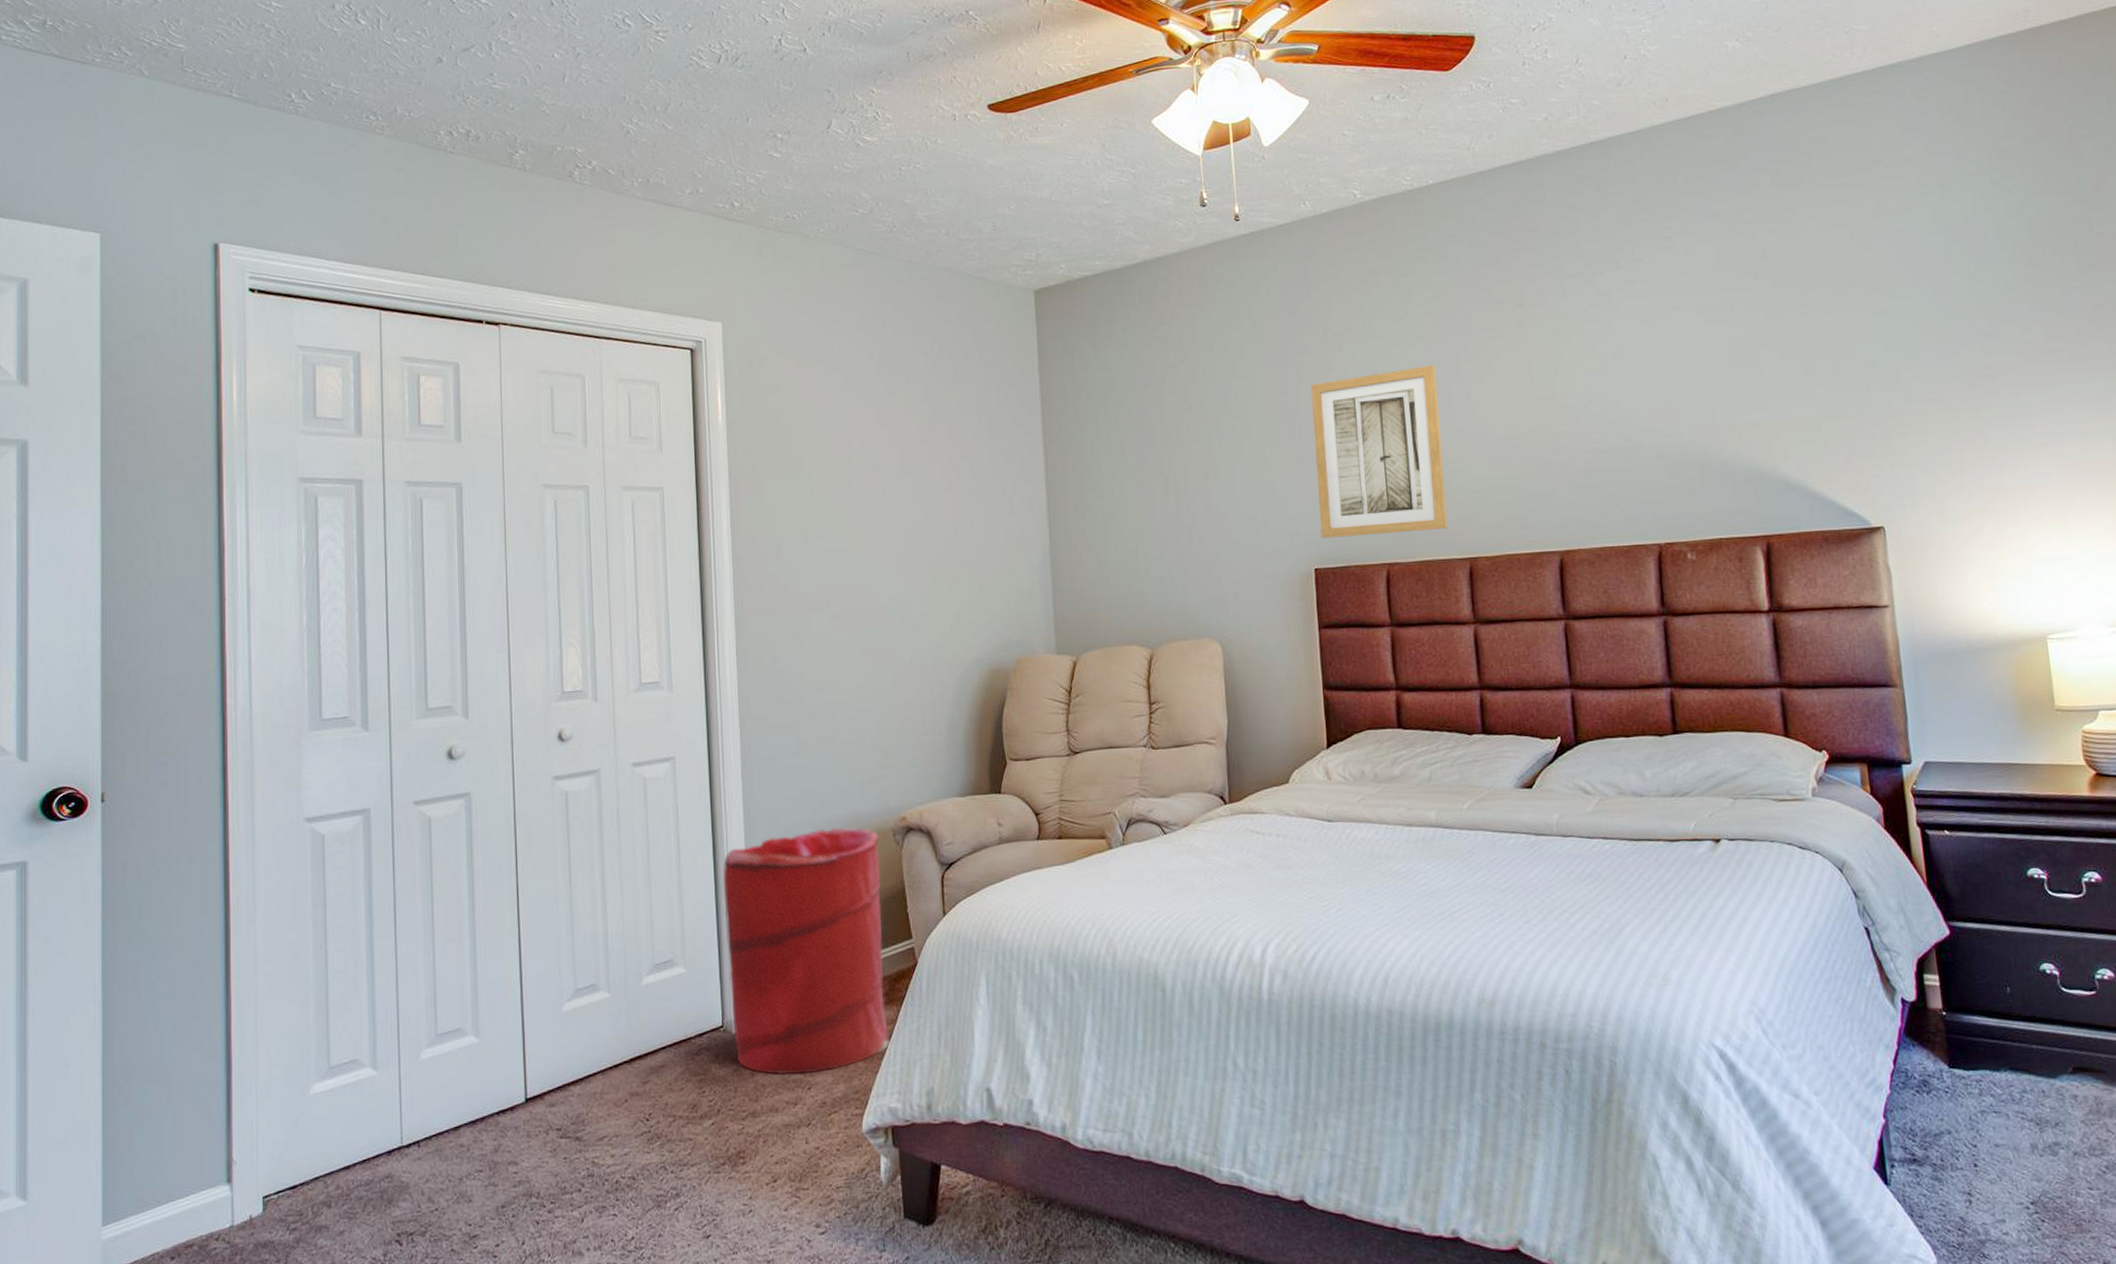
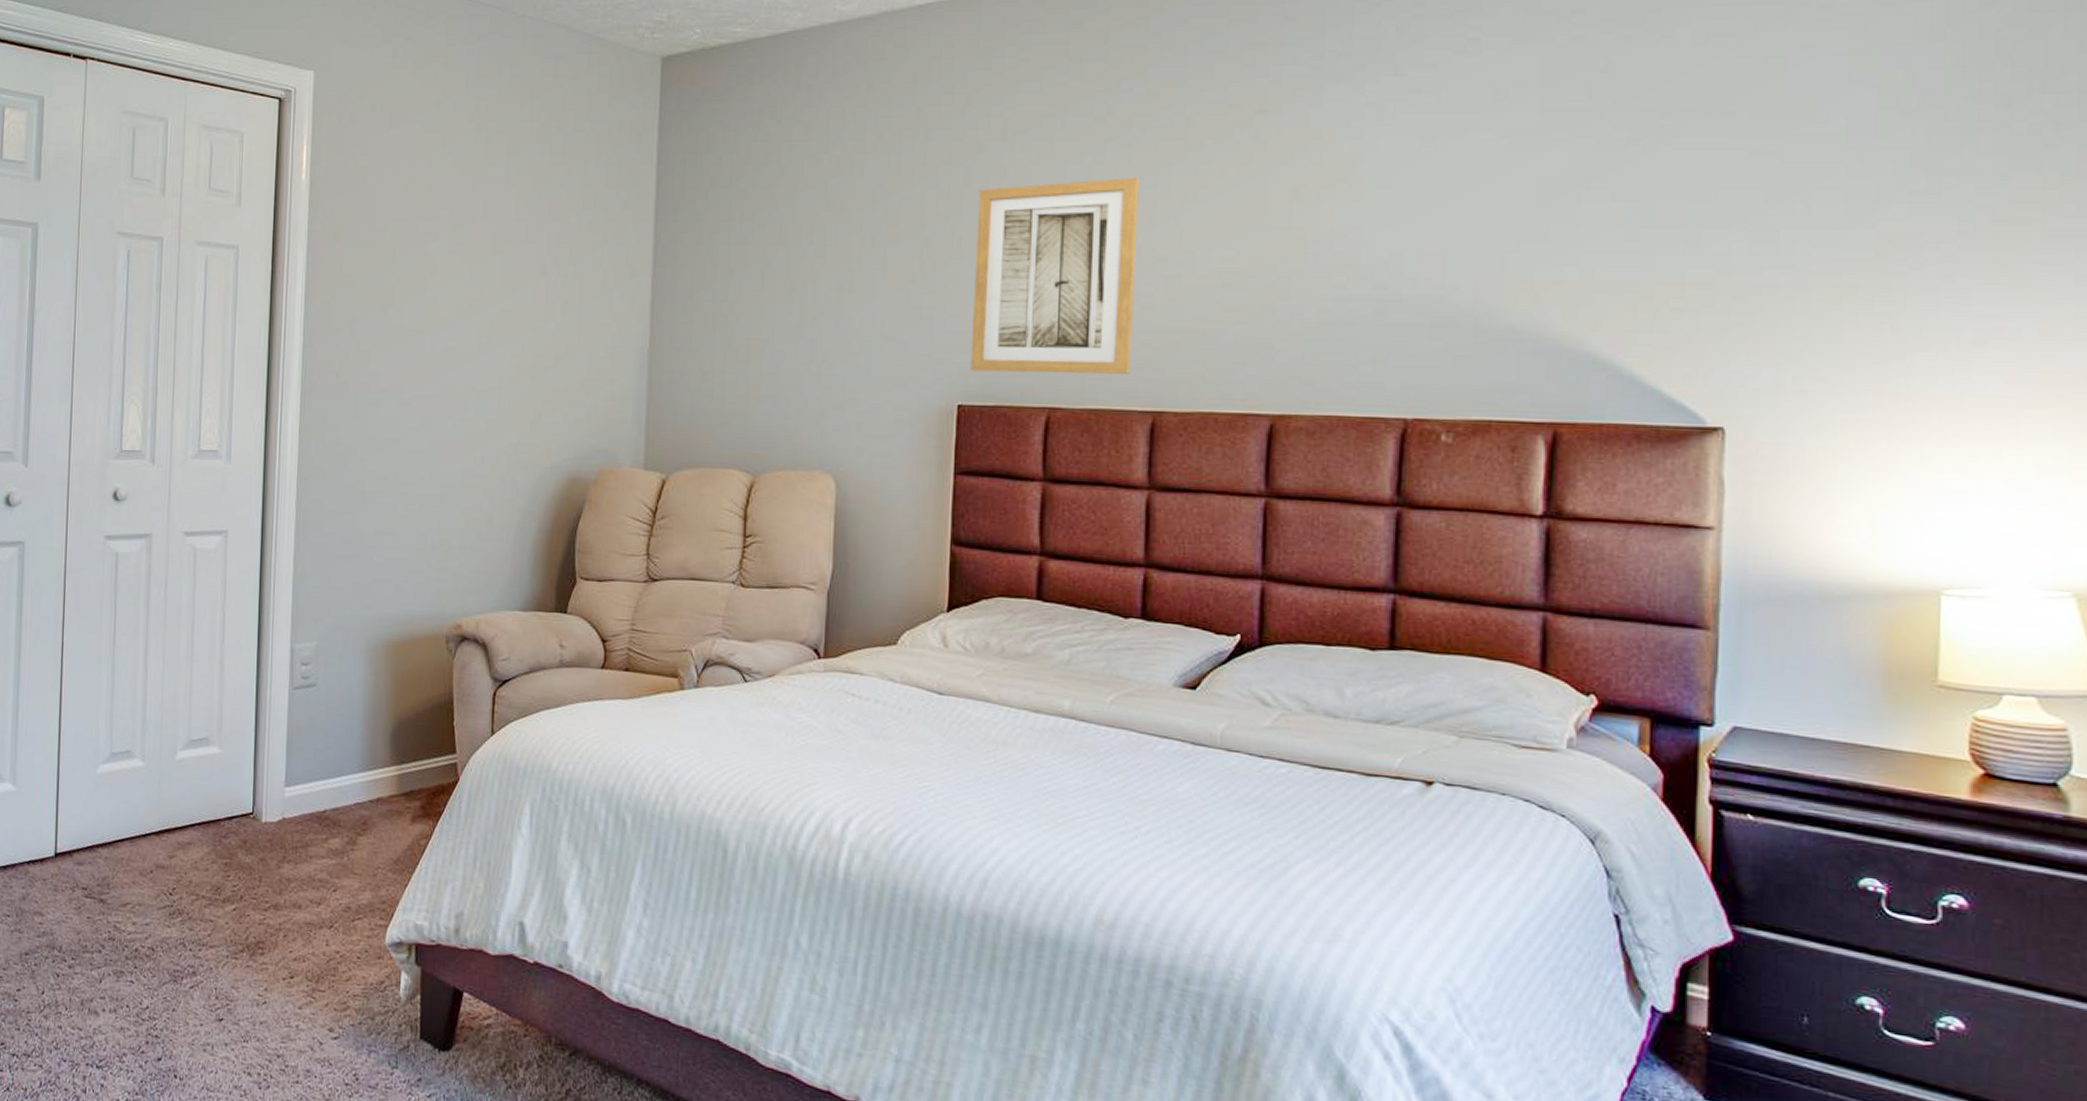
laundry hamper: present [722,827,889,1075] -> none [262,625,431,876]

